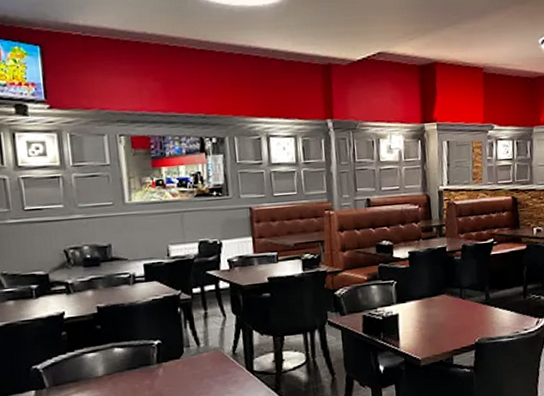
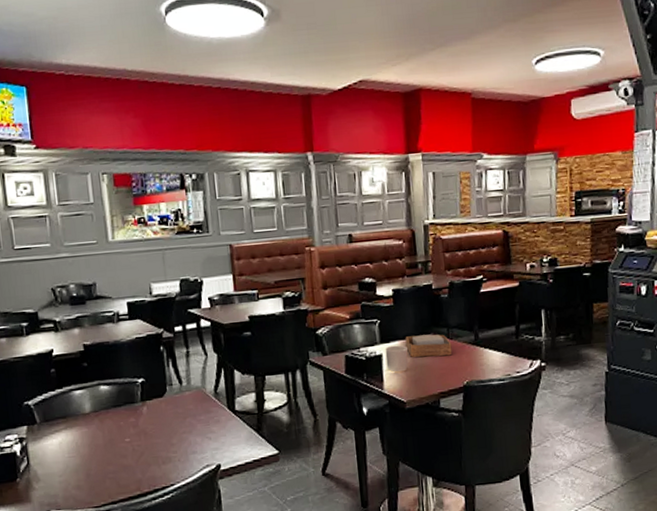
mug: none [401,305,424,332] -> present [385,345,409,373]
napkin holder: none [420,294,465,317] -> present [405,334,453,358]

